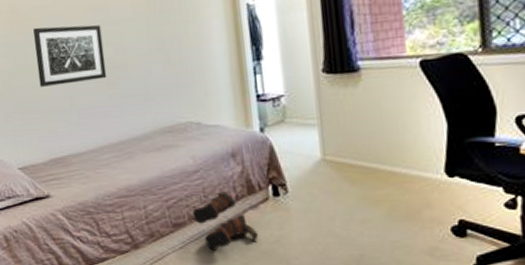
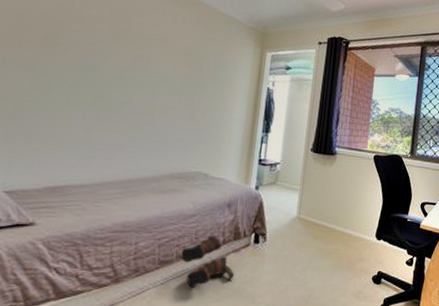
wall art: present [33,25,107,87] -> none [57,59,138,121]

